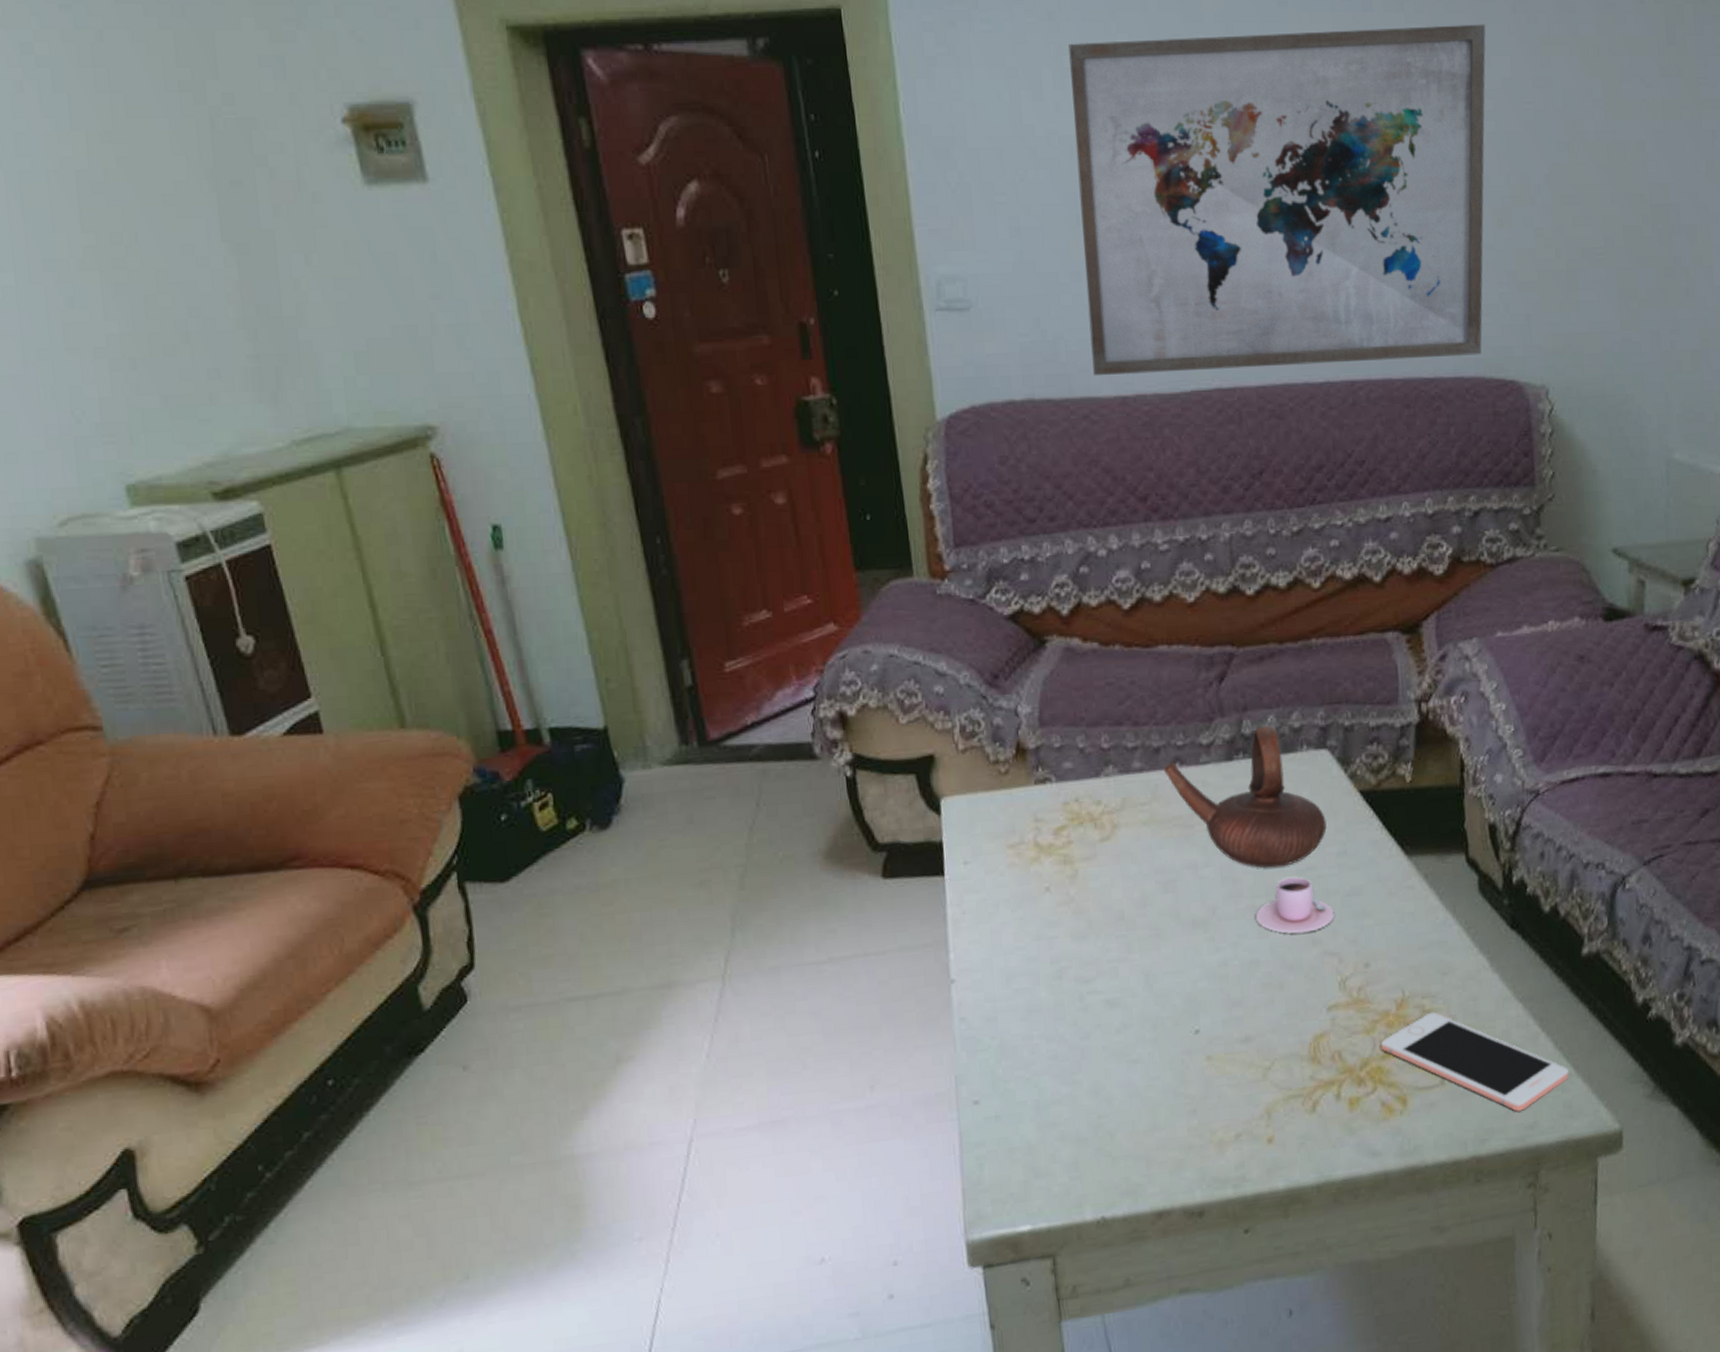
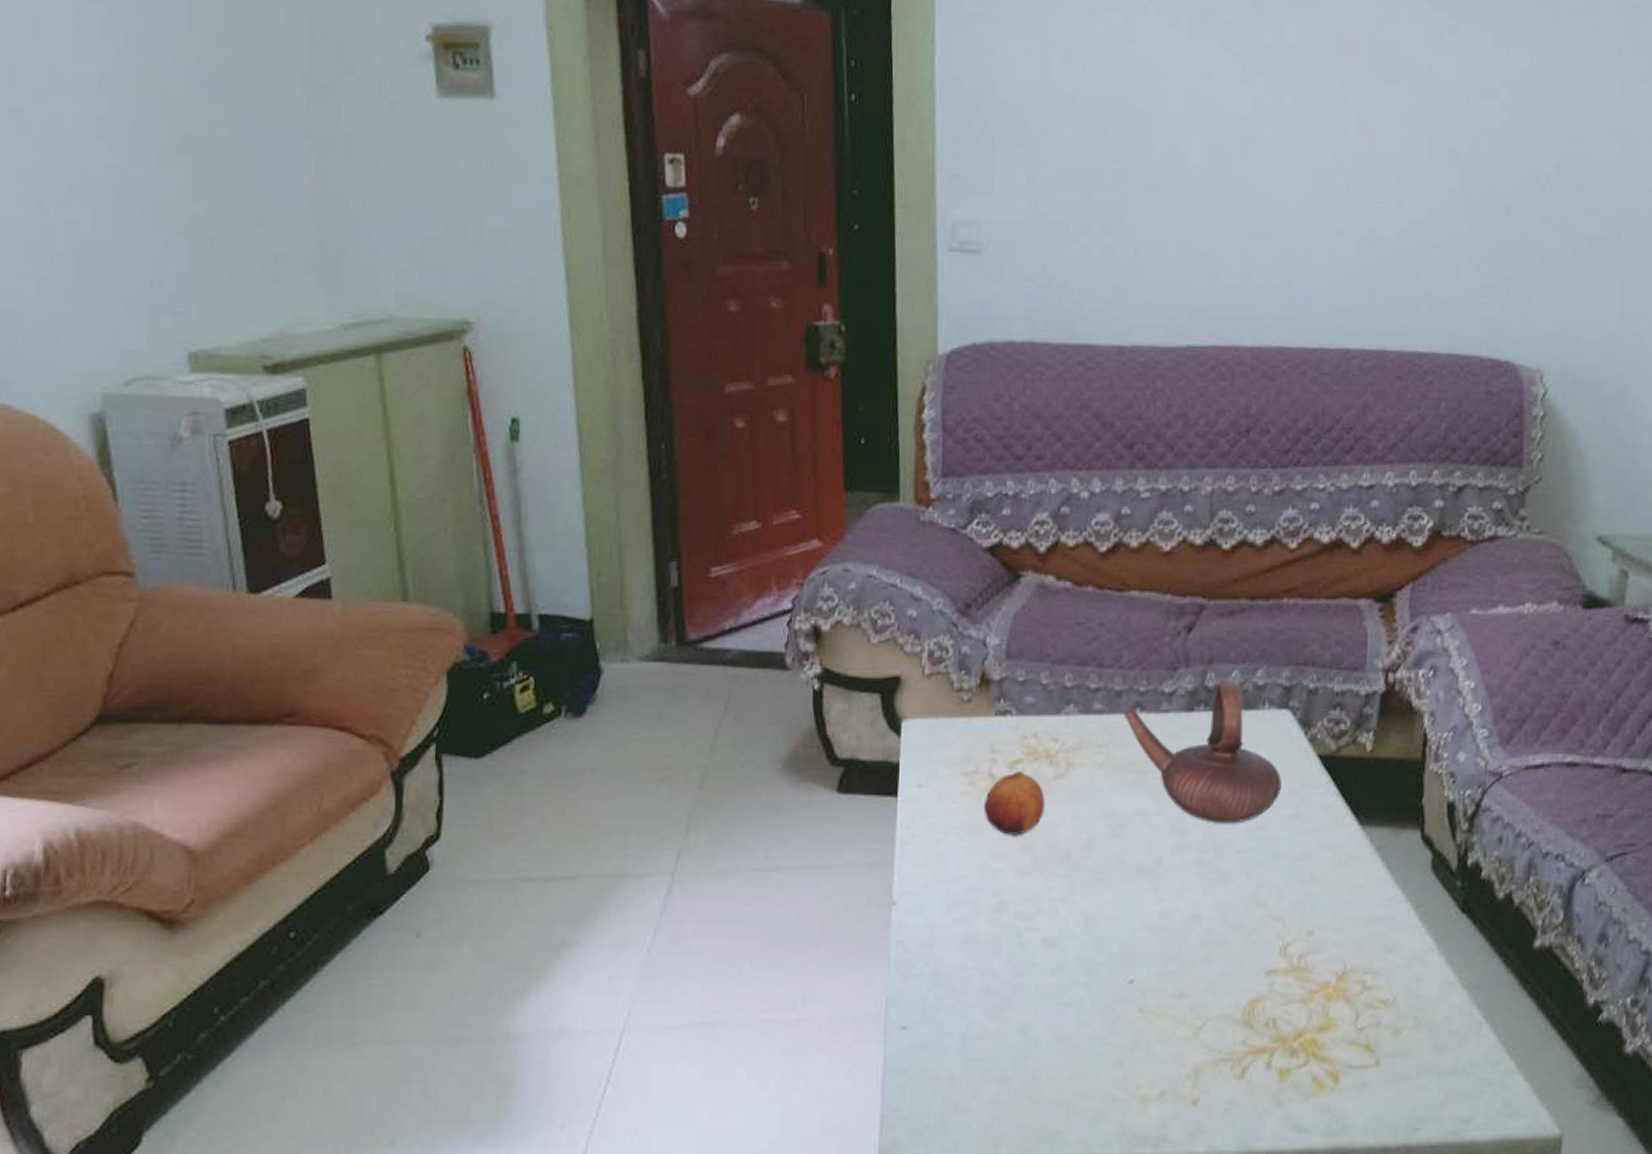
fruit: none [1032,837,1095,902] -> present [983,770,1045,835]
wall art: present [1068,24,1486,376] -> none [1094,10,1509,334]
teacup: present [1255,876,1335,934] -> none [1201,835,1282,893]
cell phone: present [1381,1011,1569,1112] -> none [1318,989,1510,1103]

